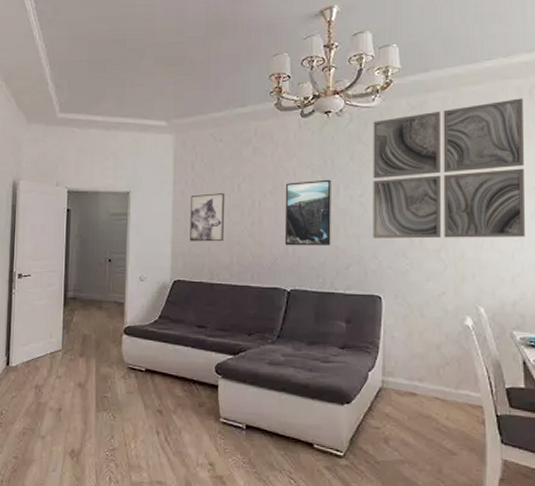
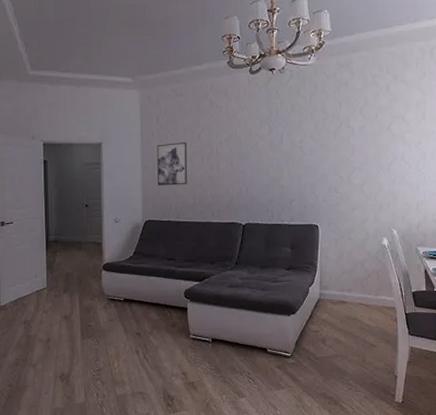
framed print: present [284,179,331,246] -> none [238,128,277,186]
wall art: present [373,98,525,239] -> none [309,58,427,177]

